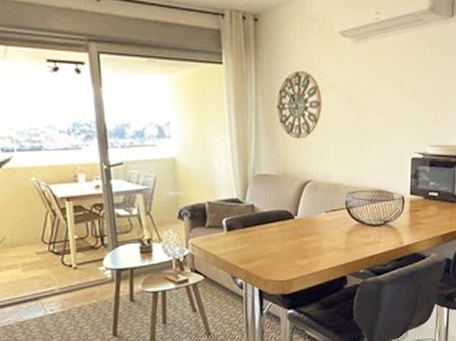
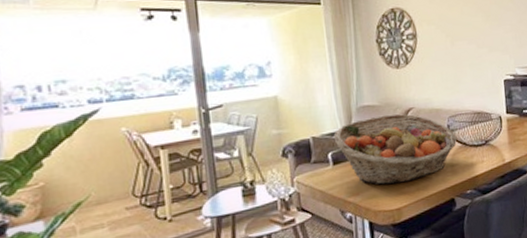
fruit basket: none [228,185,355,256] -> present [333,114,458,185]

